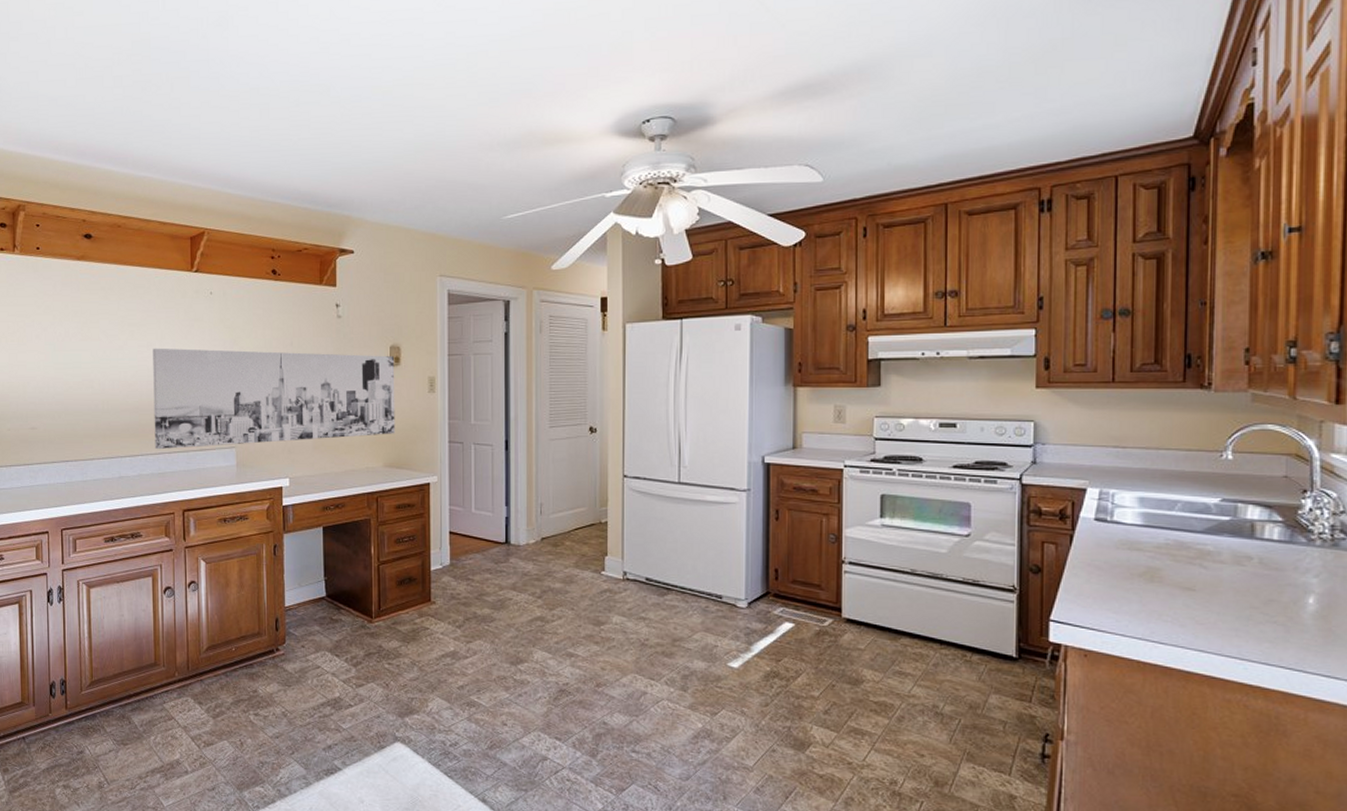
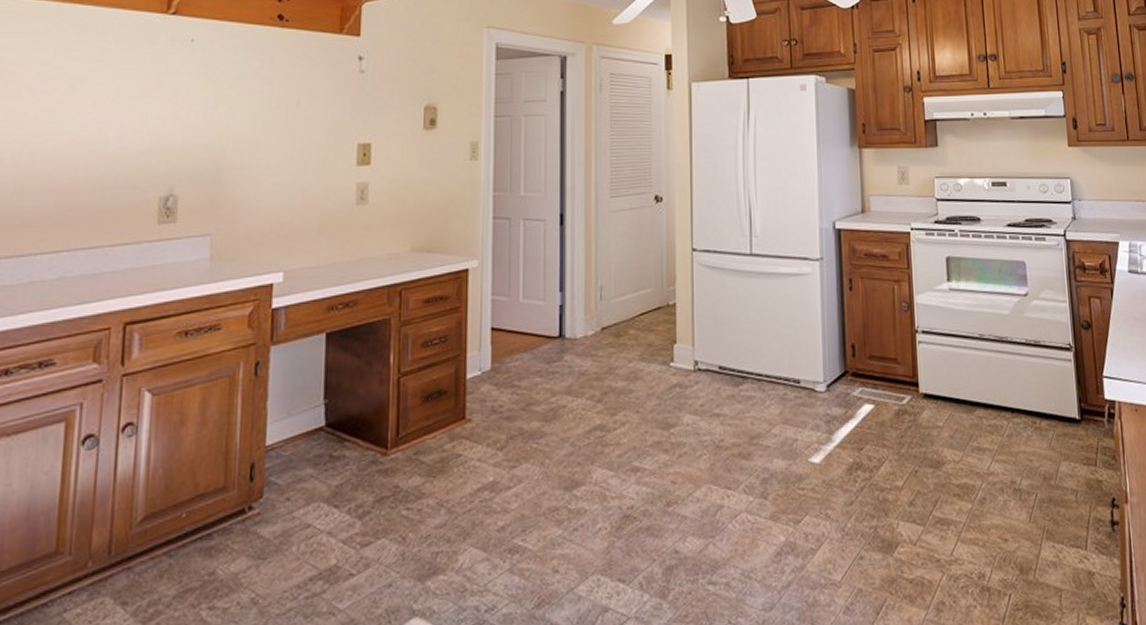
wall art: present [153,348,395,450] -> none [89,108,430,243]

